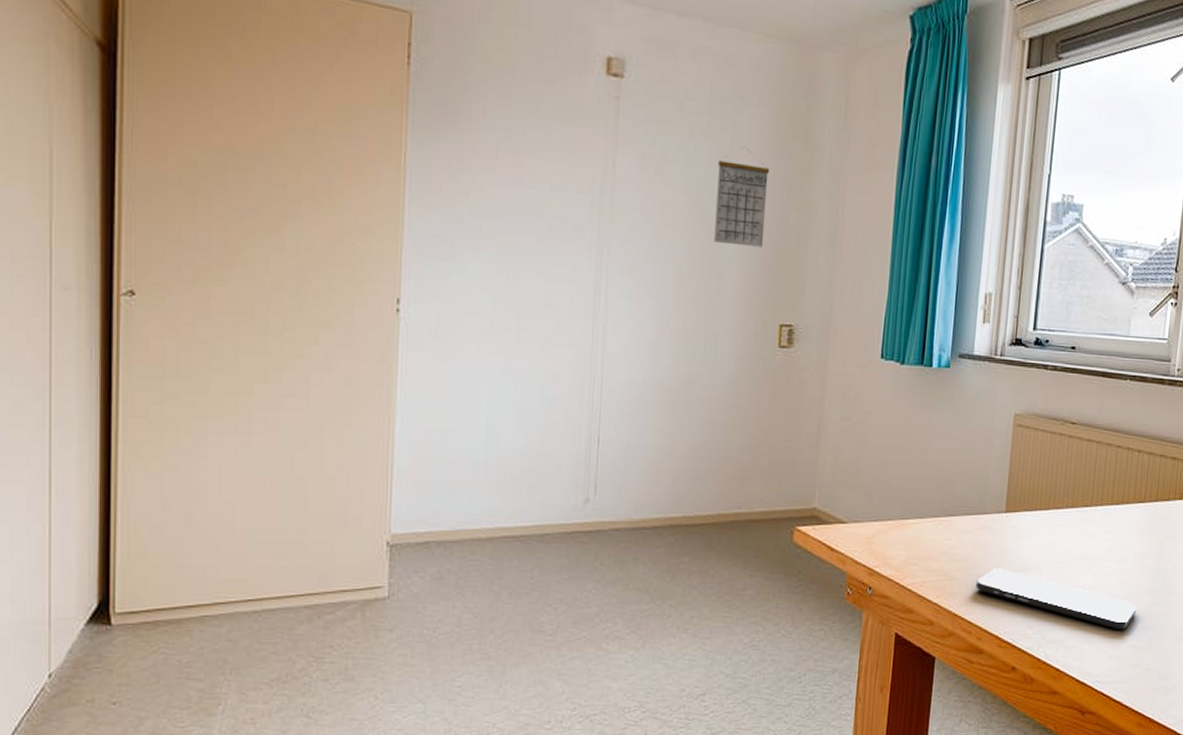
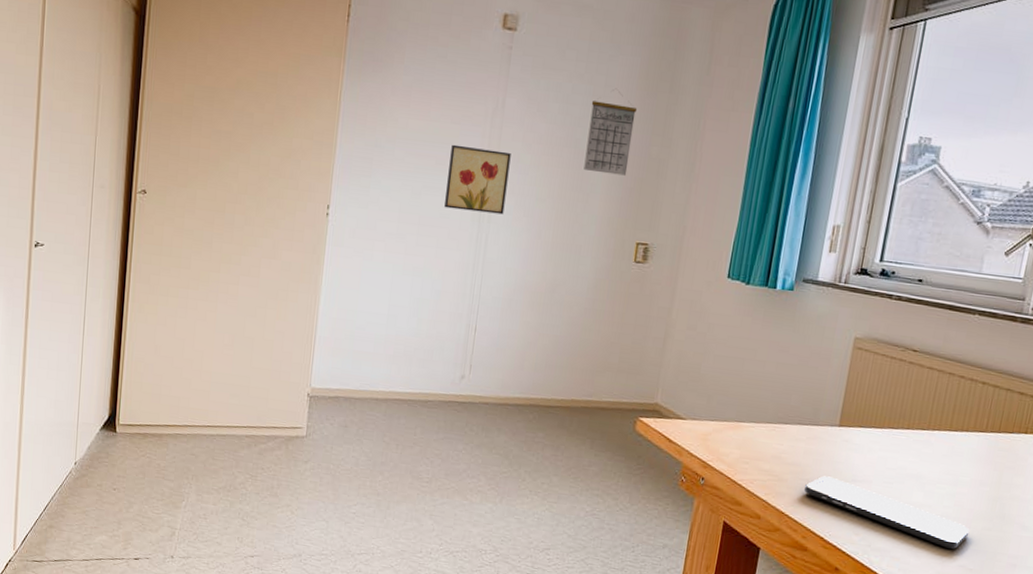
wall art: none [550,216,627,300] -> present [444,144,511,215]

